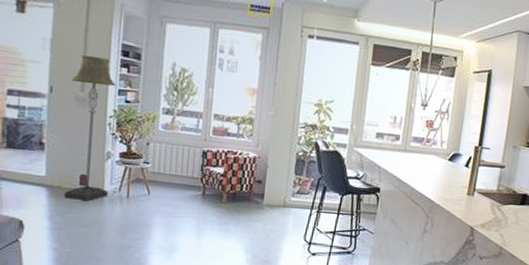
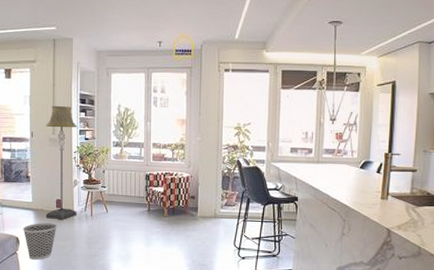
wastebasket: none [29,203,80,250] -> present [23,223,57,260]

